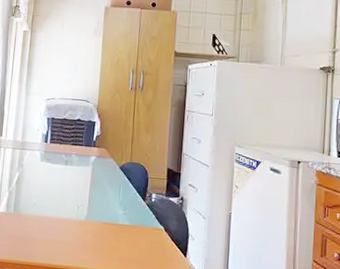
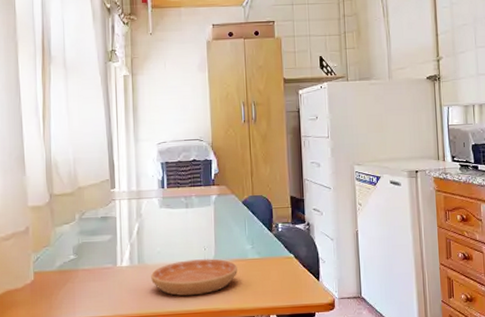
saucer: none [24,215,107,252] -> present [151,259,237,296]

